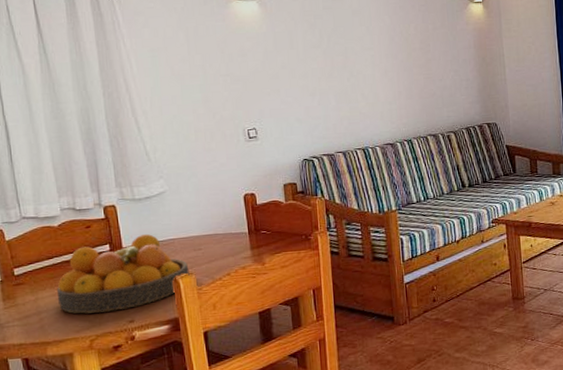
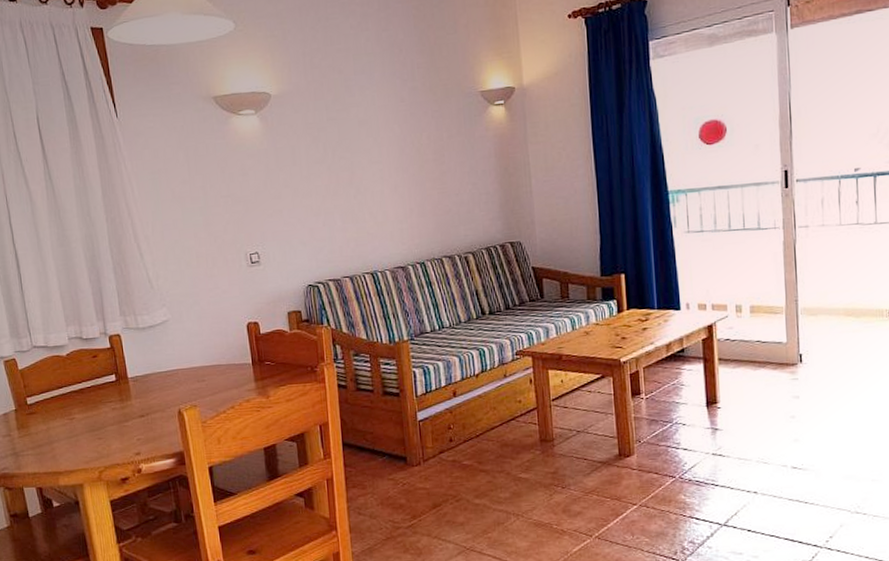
fruit bowl: present [56,234,190,314] -> none [66,364,194,445]

